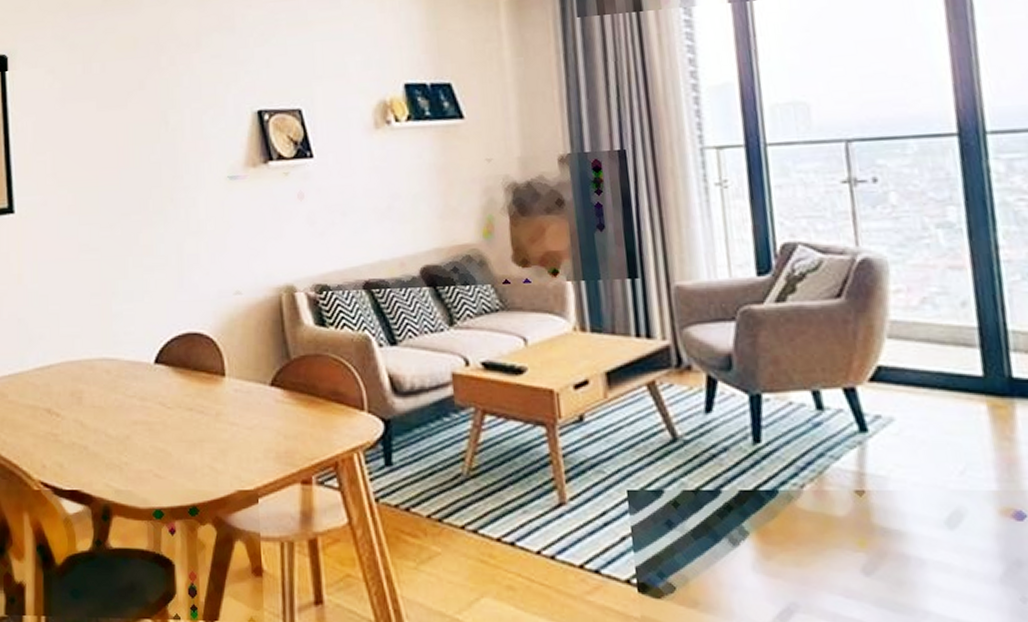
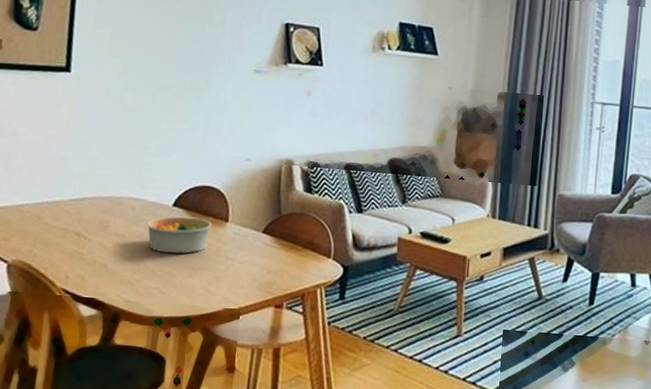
bowl: none [127,375,206,425] -> present [146,216,212,254]

